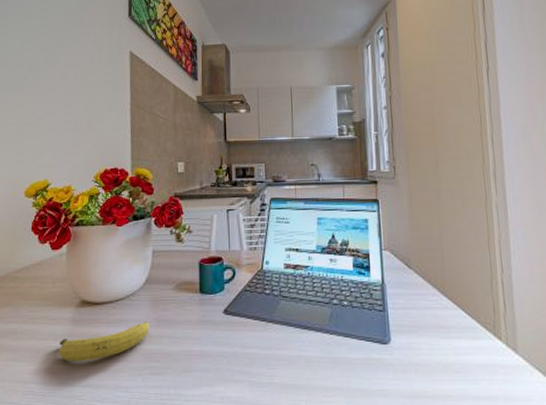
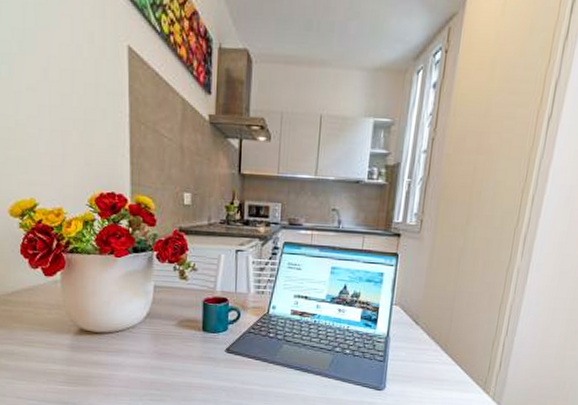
fruit: present [59,322,149,361] -> none [59,353,150,385]

